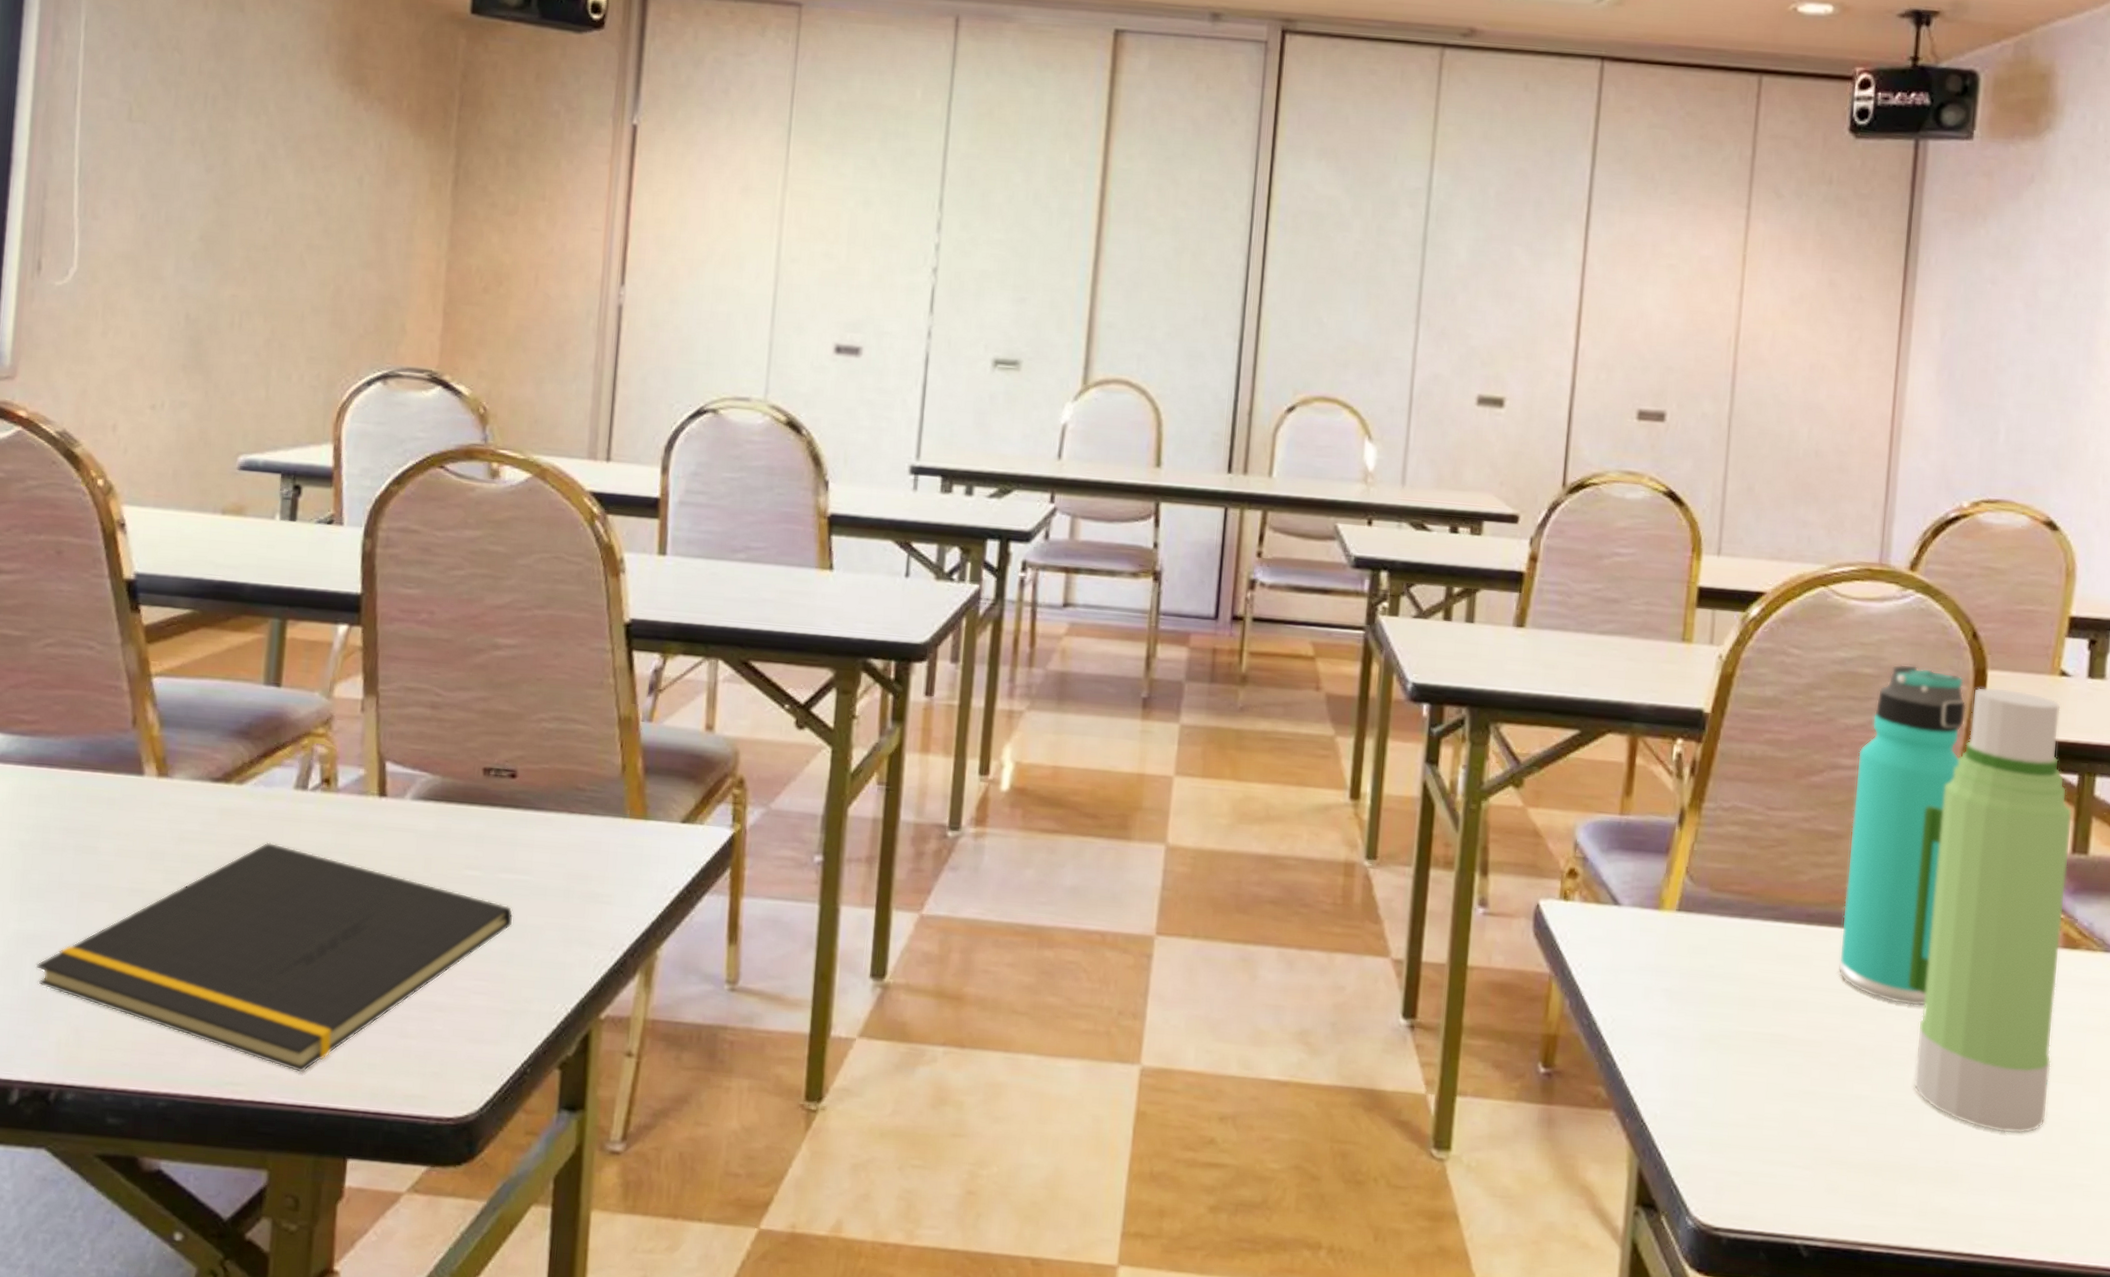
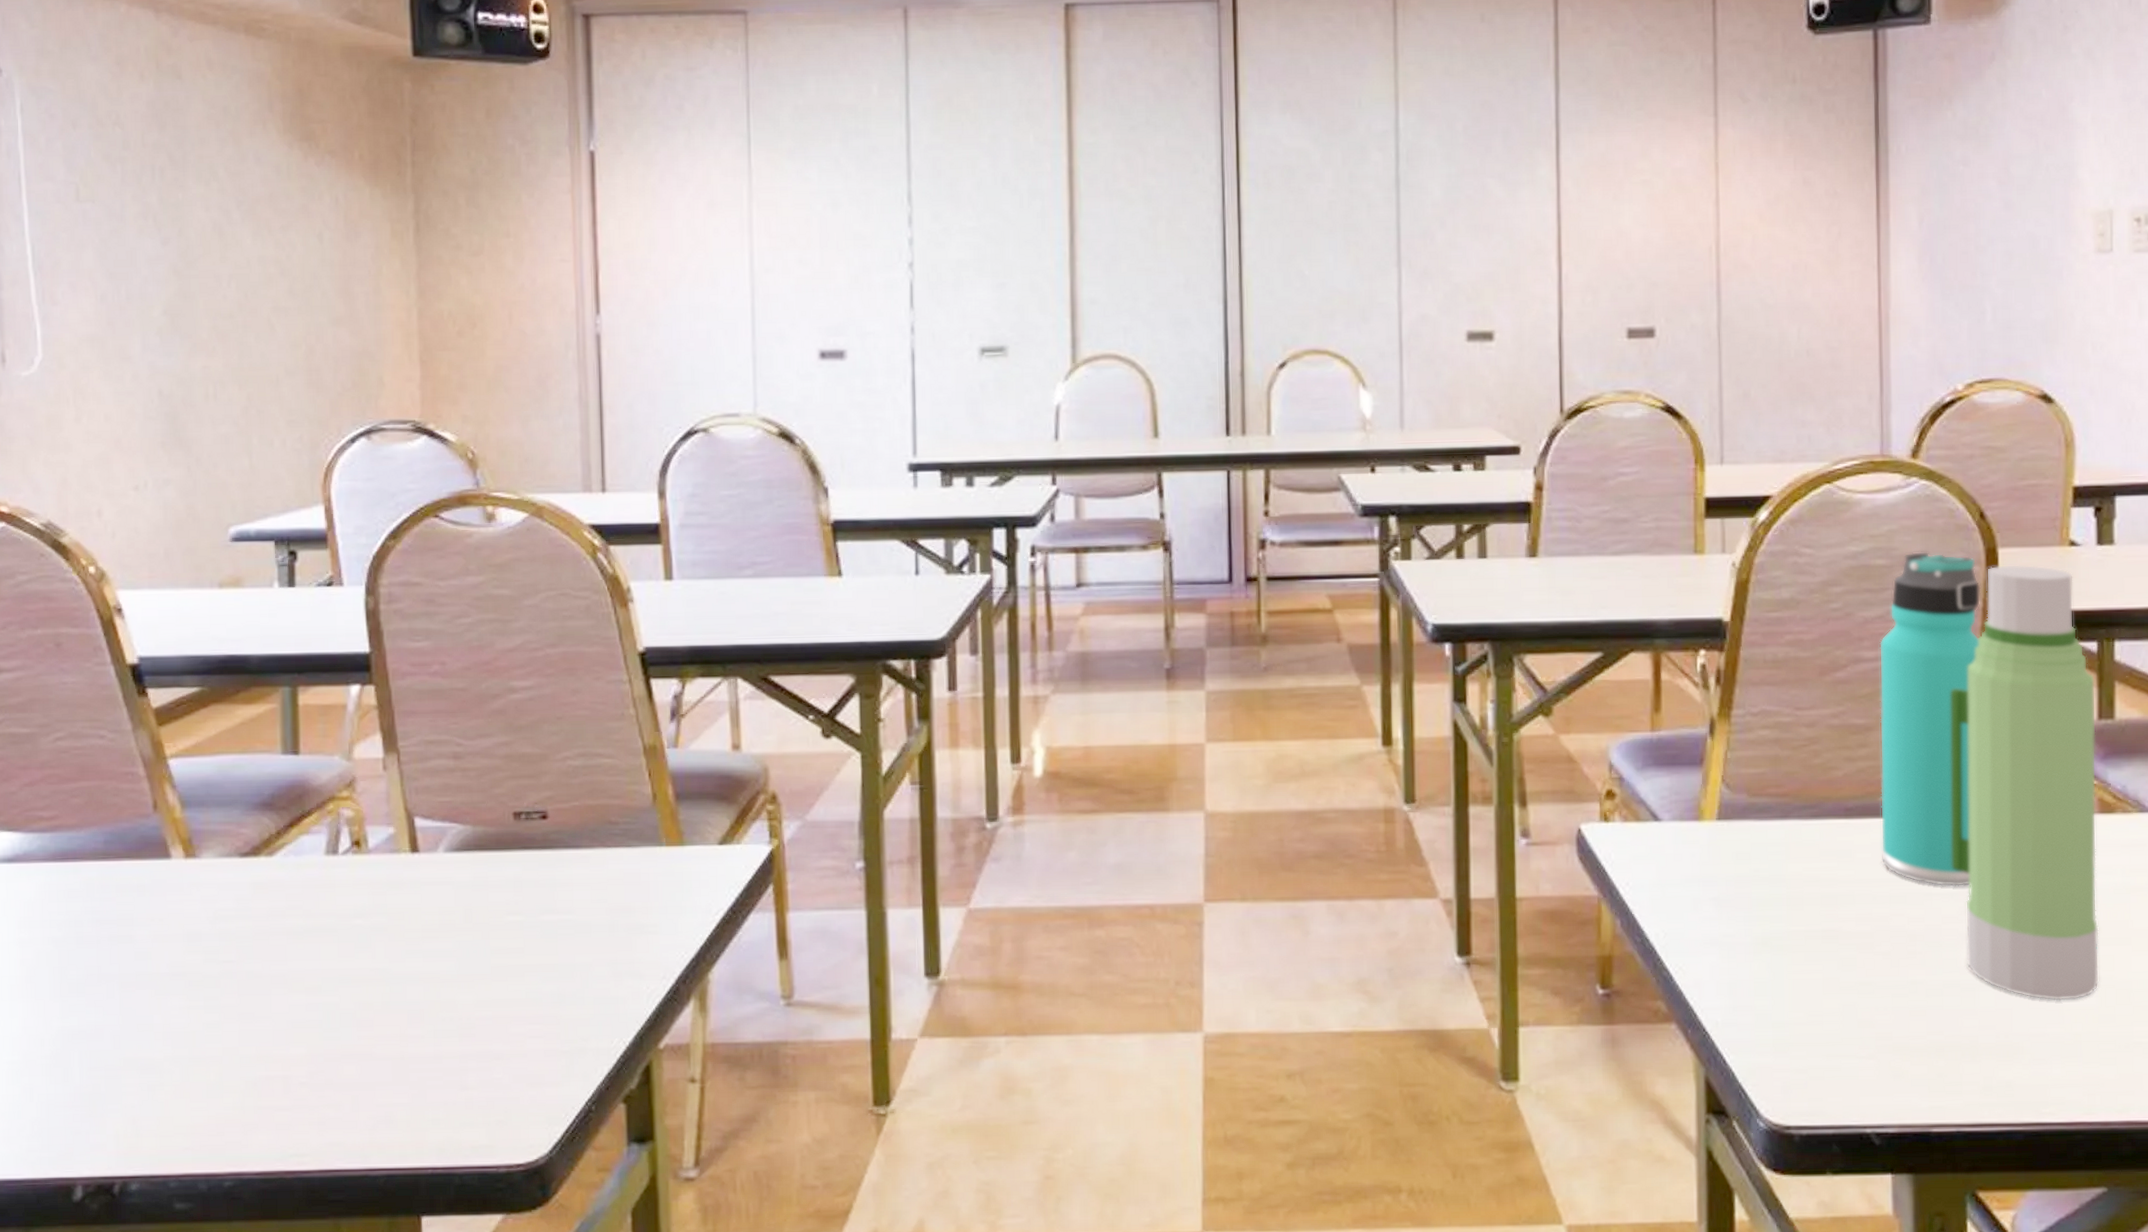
notepad: present [35,842,513,1073] -> none [84,911,561,1136]

